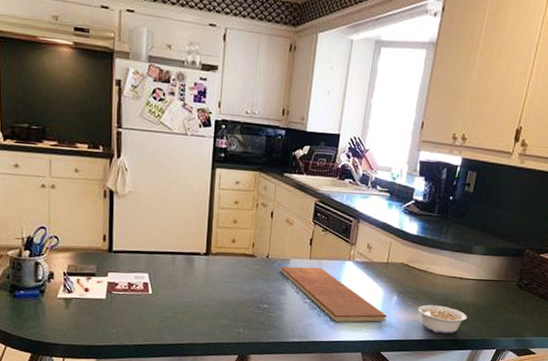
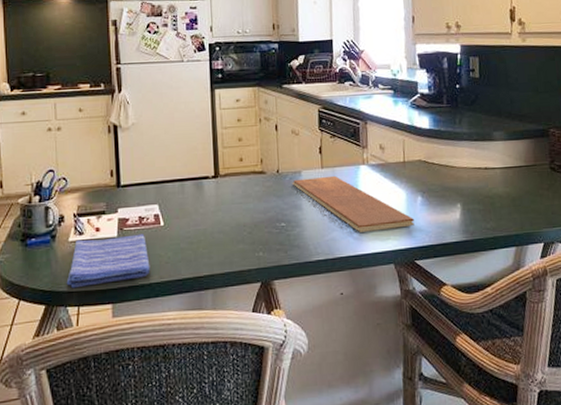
dish towel: none [53,297,136,341] -> present [66,234,151,289]
legume: present [409,301,468,334] -> none [435,200,504,232]

